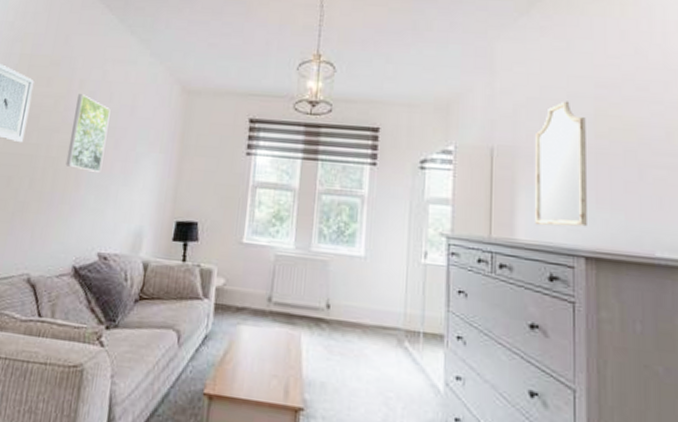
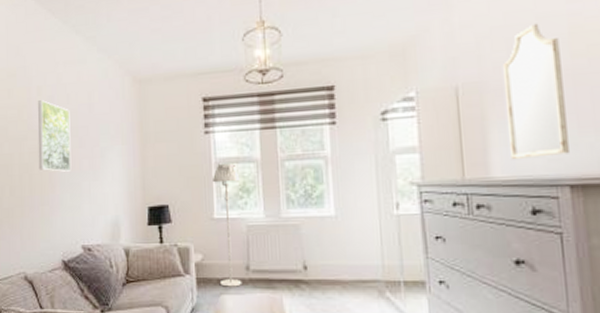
floor lamp: none [238,188,276,318] -> present [211,164,242,287]

